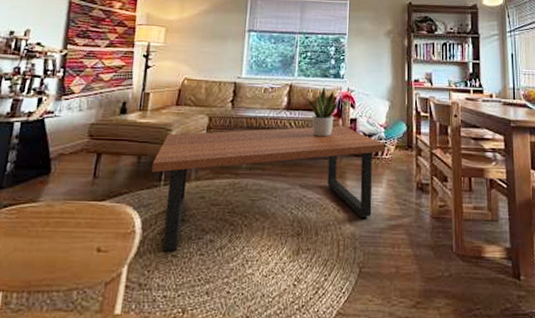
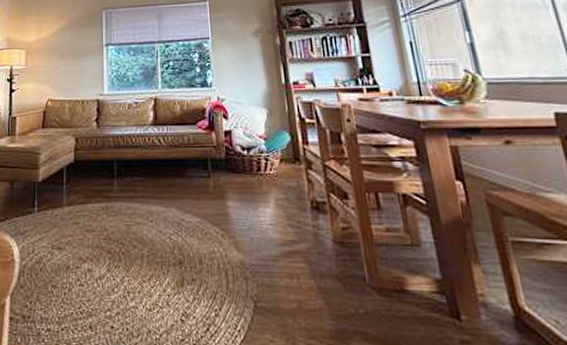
coffee table: present [152,125,385,253] -> none [25,139,268,283]
potted plant: present [308,86,339,137] -> none [175,97,209,153]

